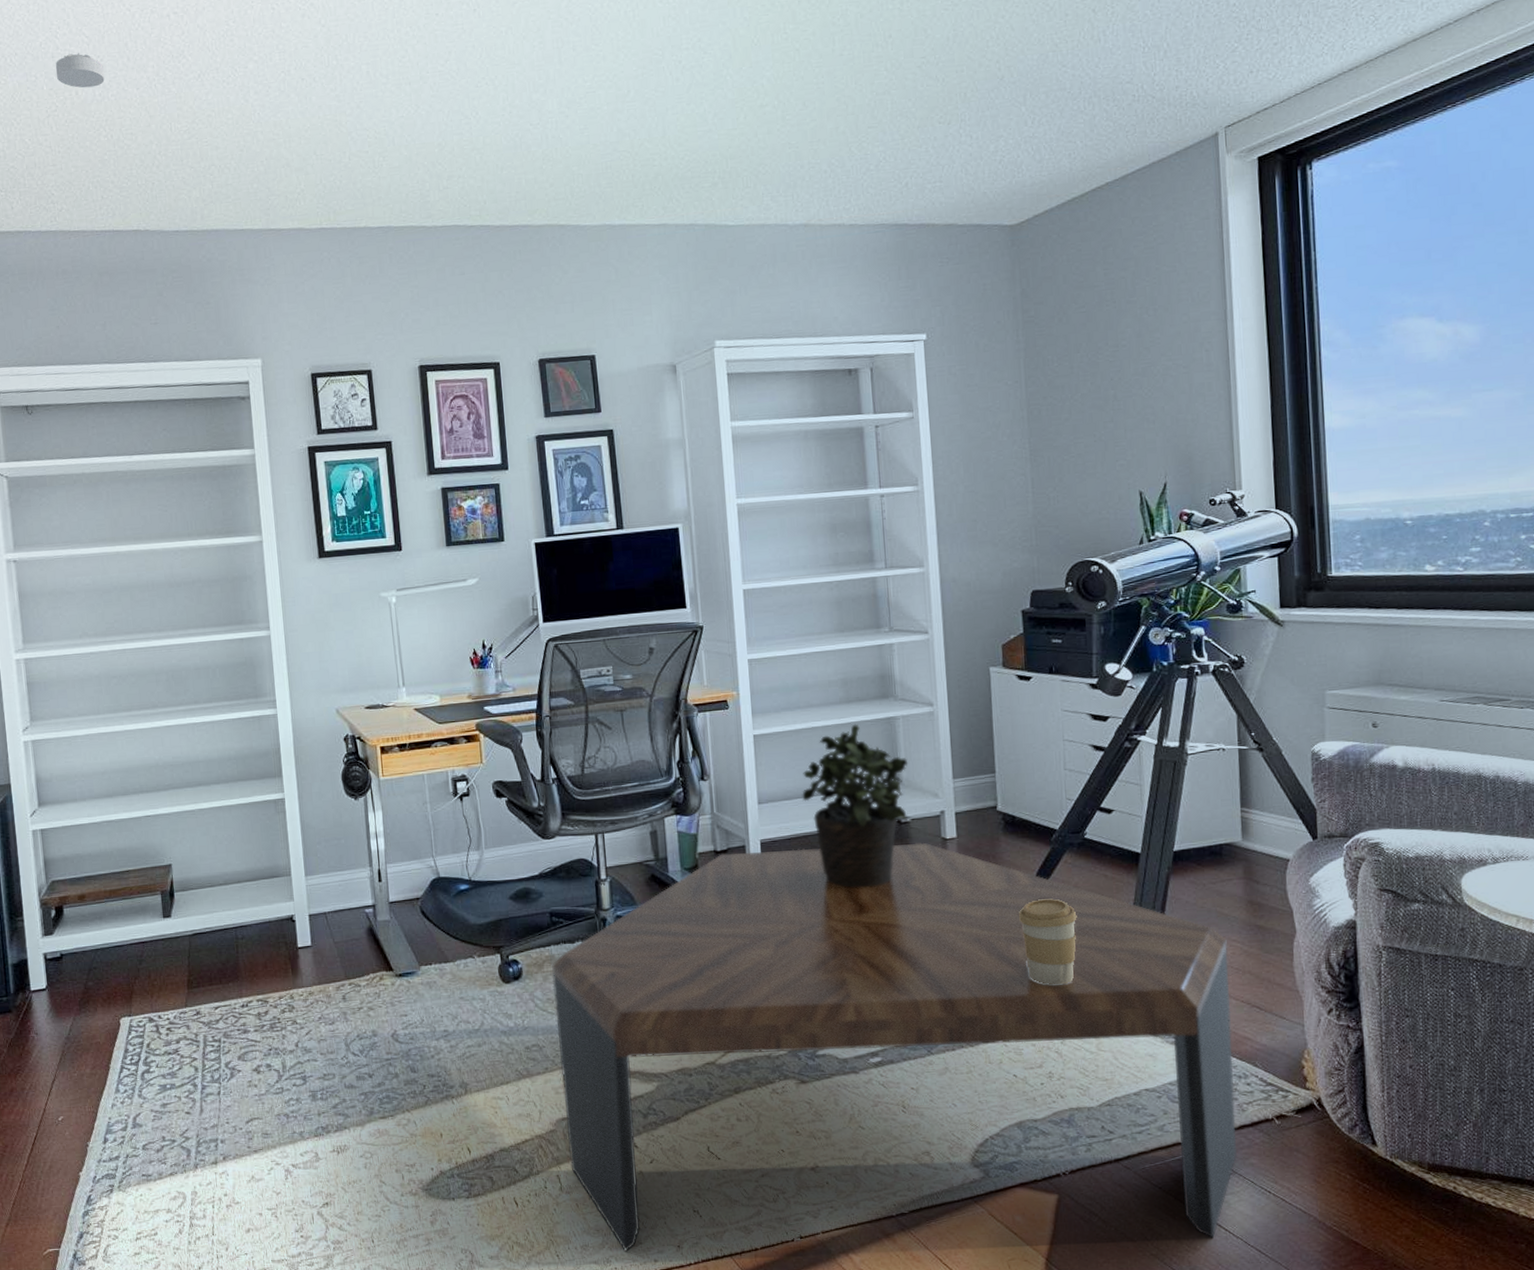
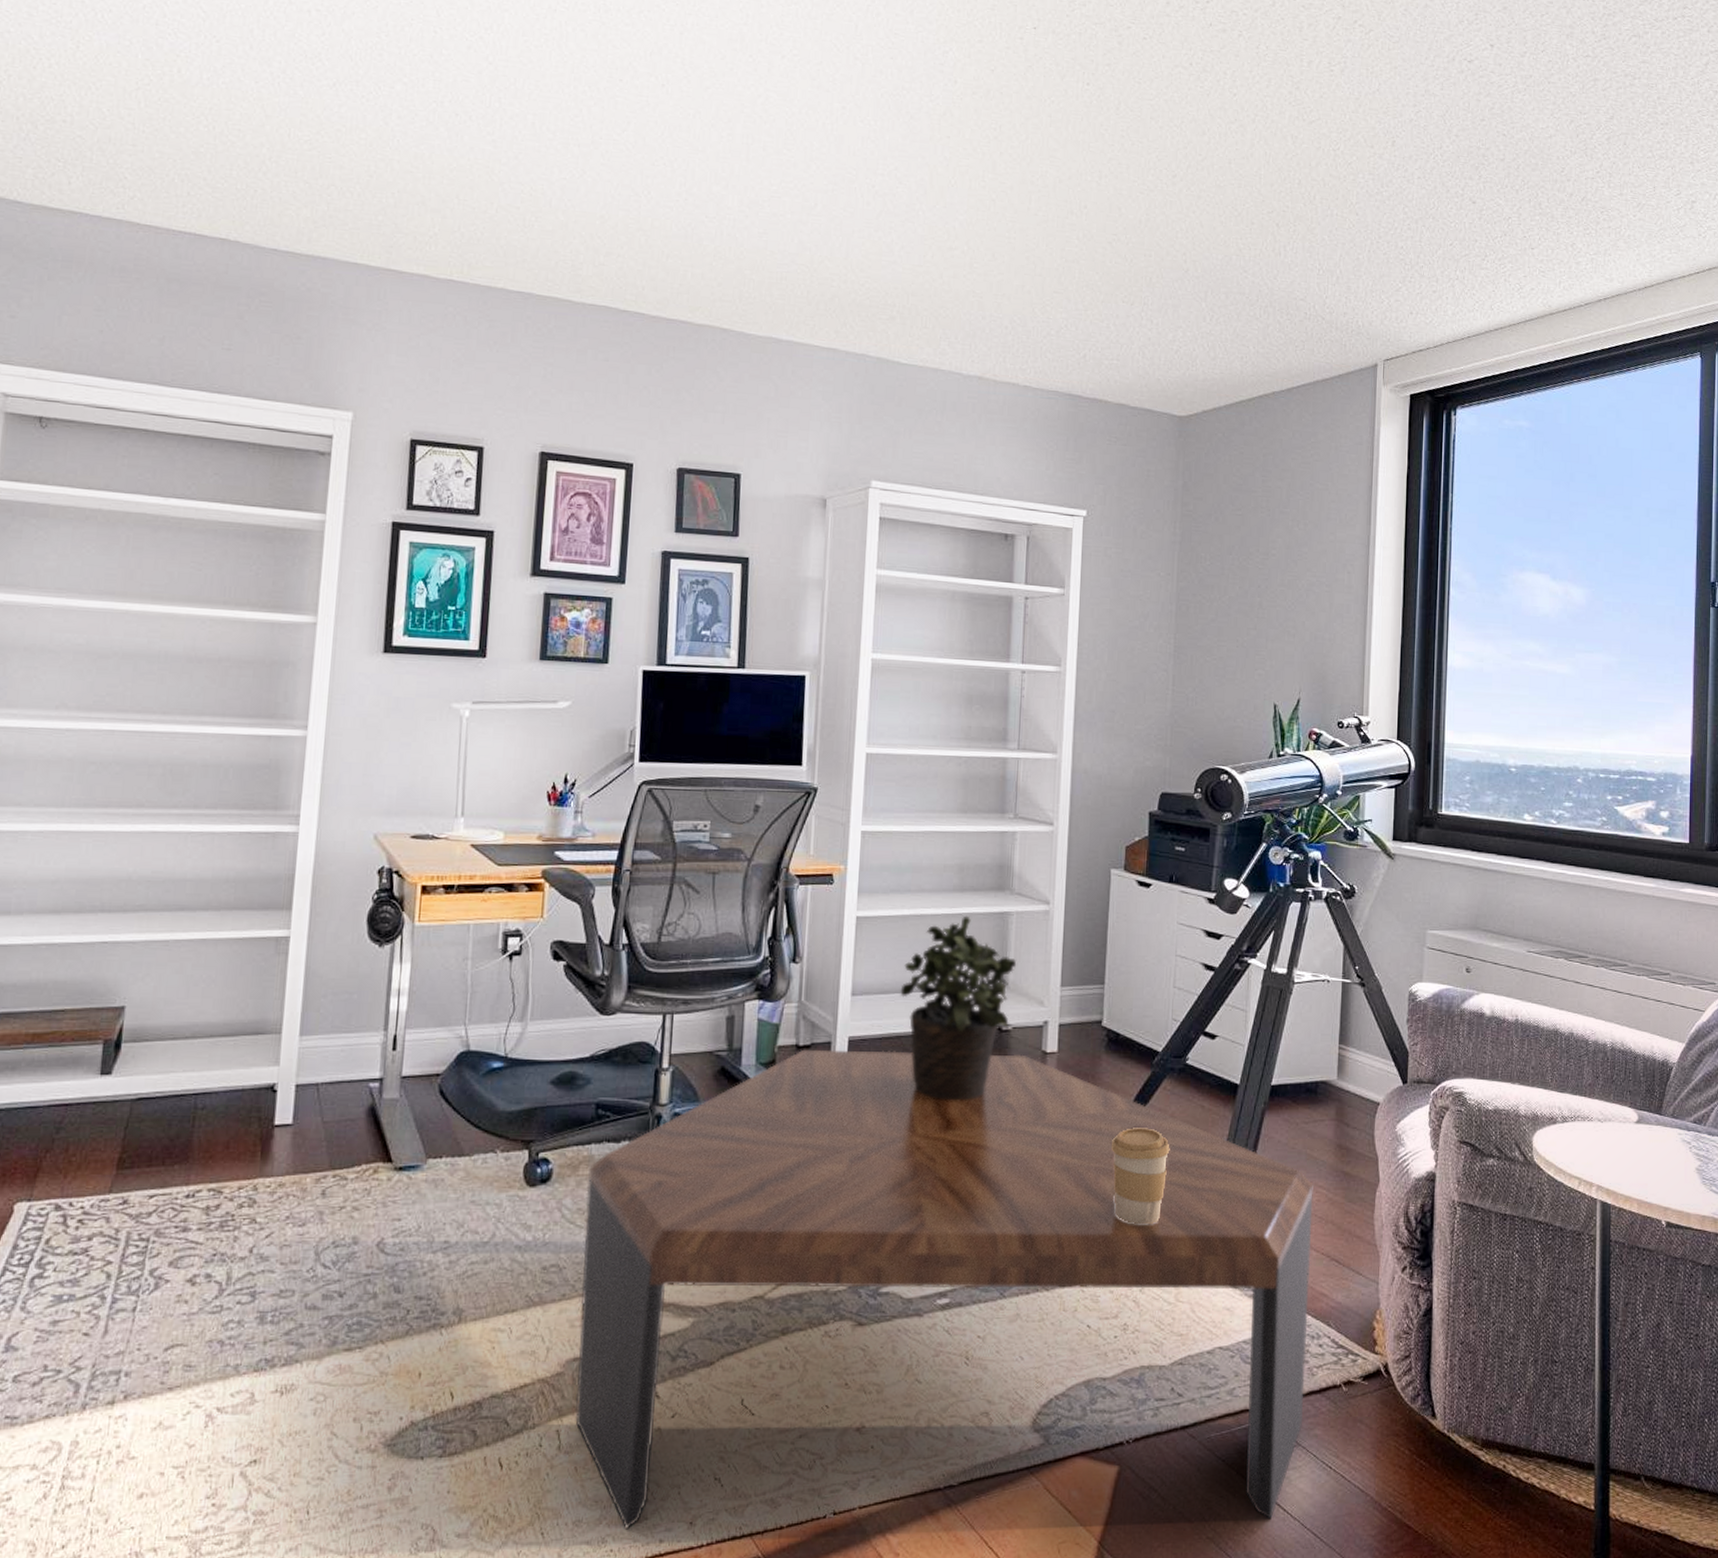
smoke detector: present [55,53,105,88] -> none [156,25,219,69]

